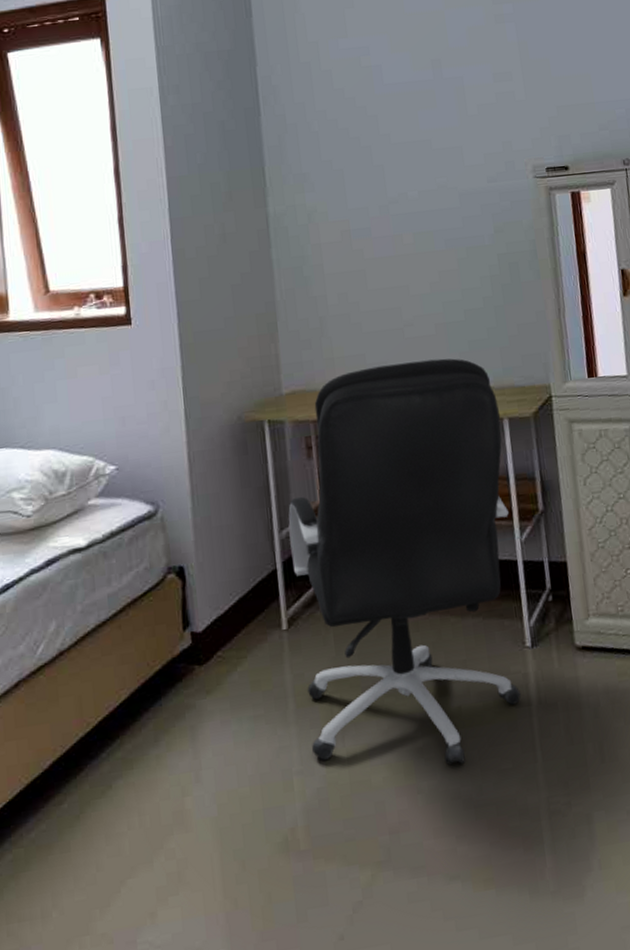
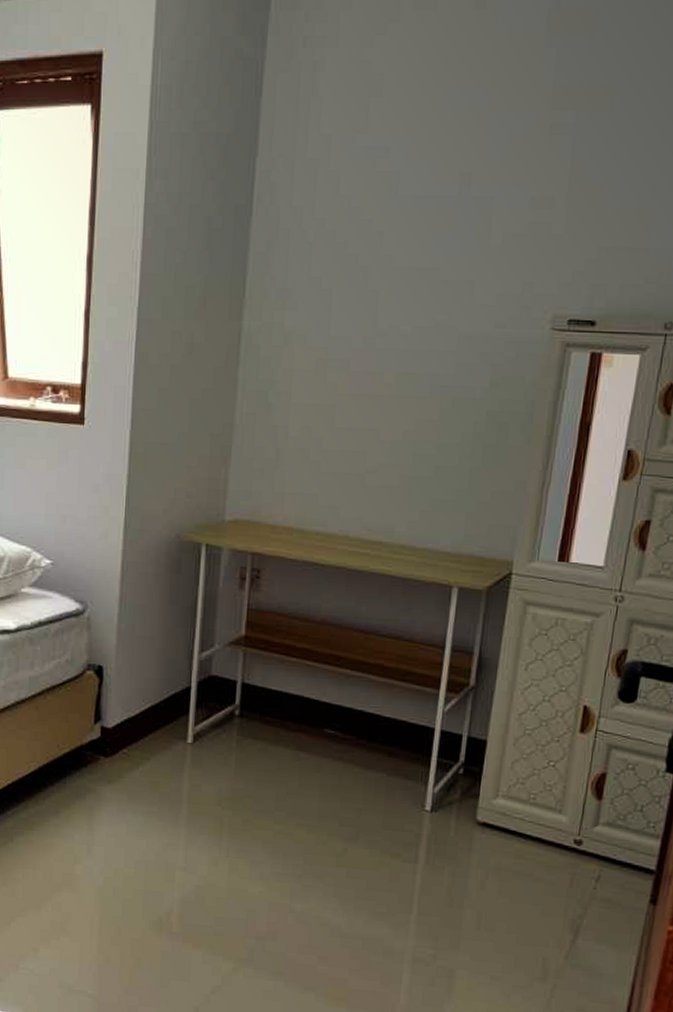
office chair: present [288,358,522,766] -> none [197,509,451,898]

